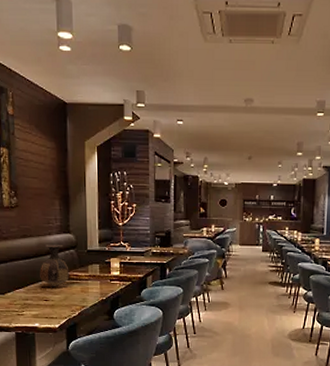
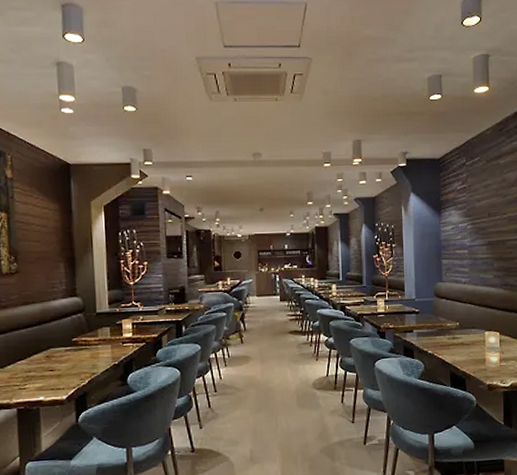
vase: present [40,245,70,287] -> none [44,310,77,356]

